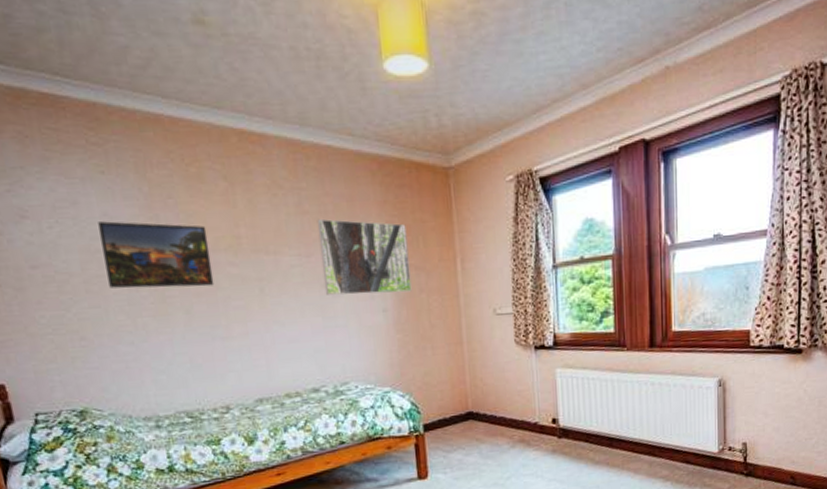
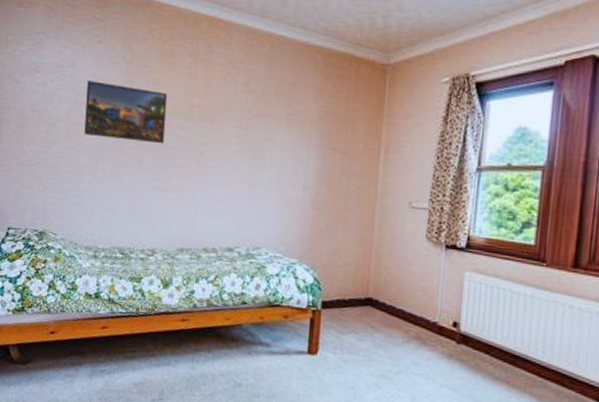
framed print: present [316,218,412,295] -> none [255,97,338,174]

